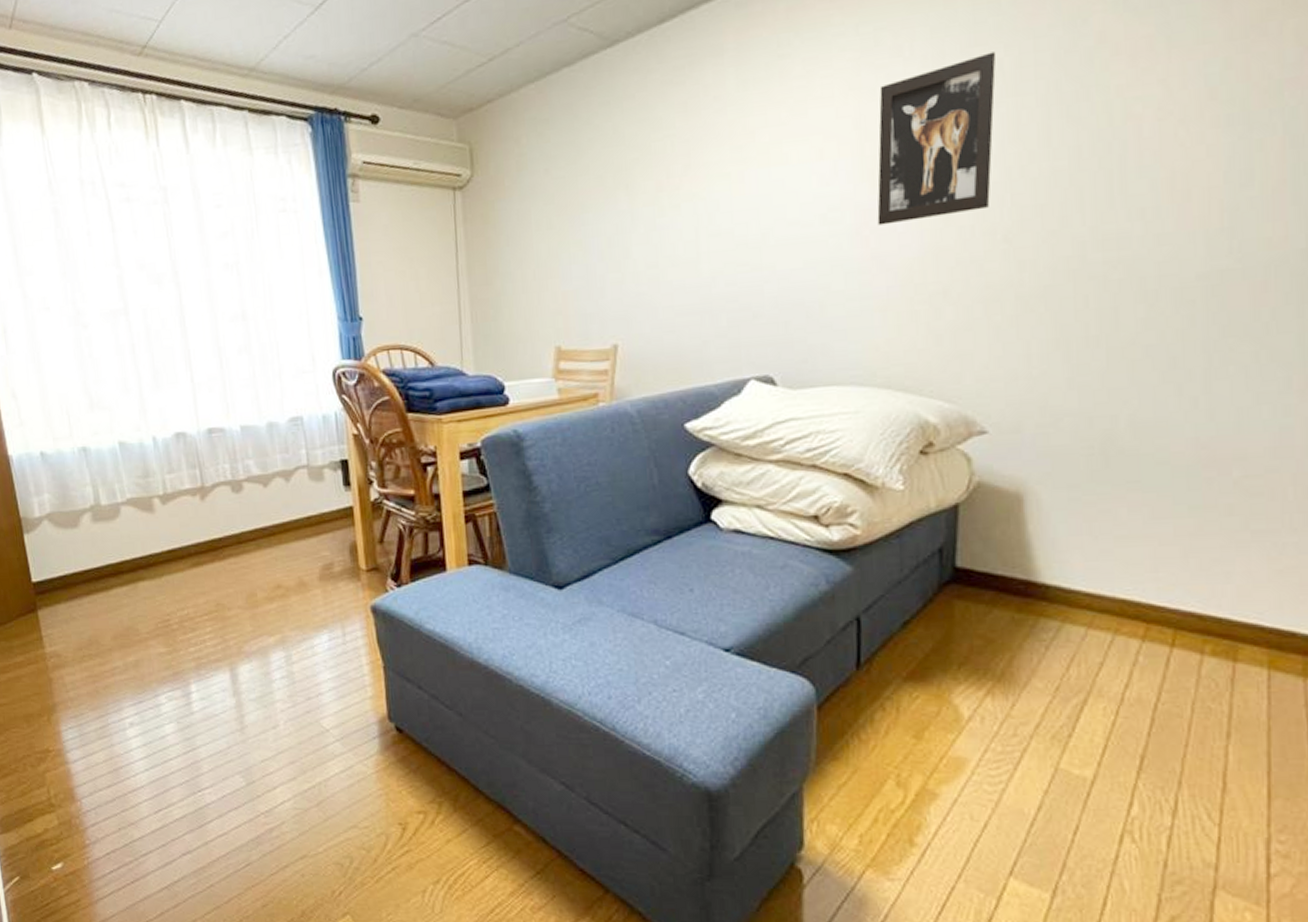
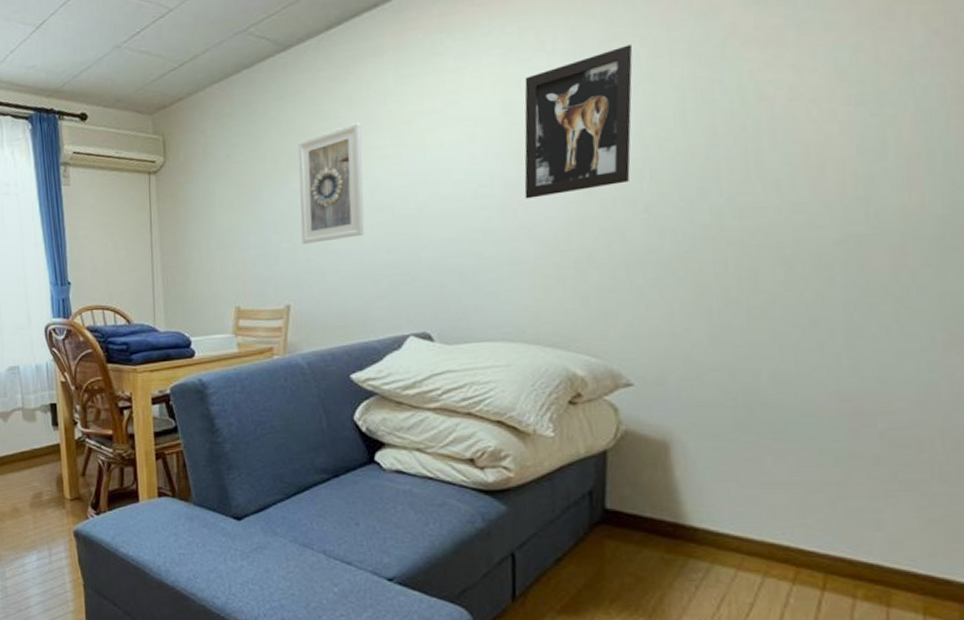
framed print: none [626,134,701,275] -> present [298,122,364,244]

